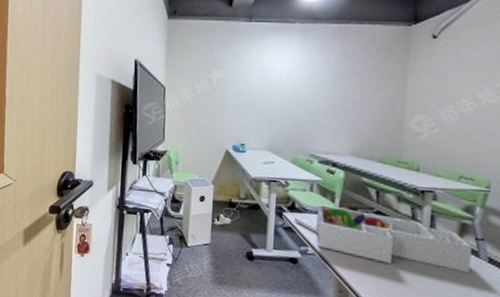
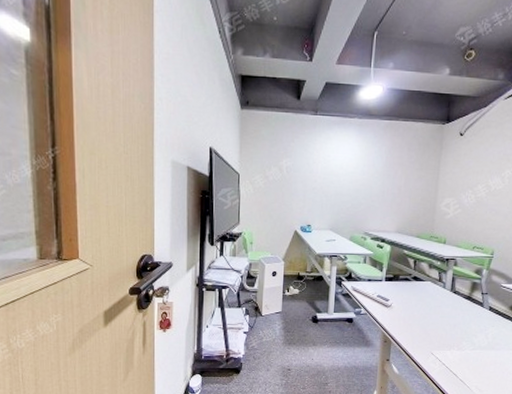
desk organizer: present [316,204,471,274] -> none [367,274,479,320]

